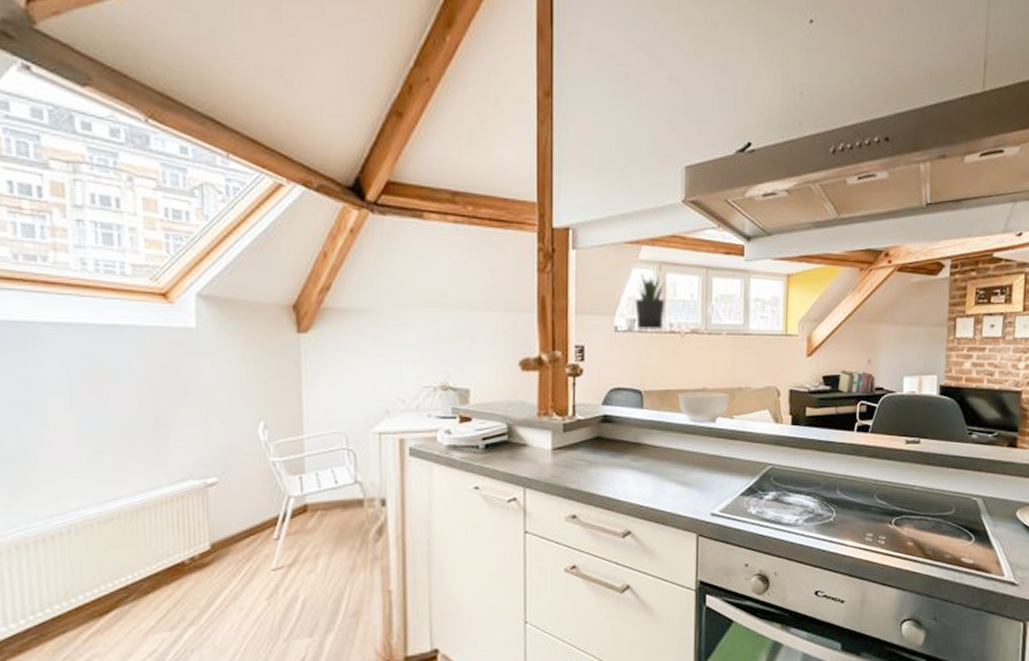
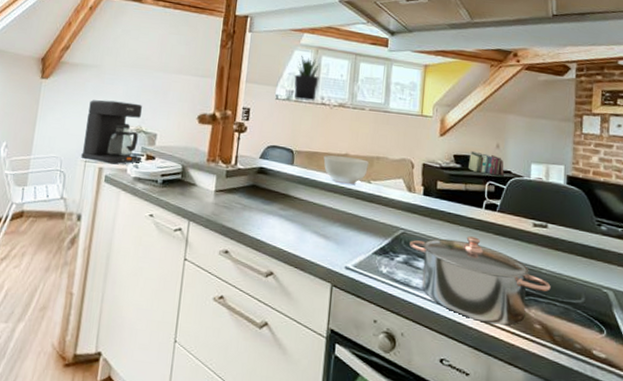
coffee maker: none [373,353,455,433] -> present [81,100,142,164]
cooking pot: none [778,462,923,549] -> present [408,236,551,325]

